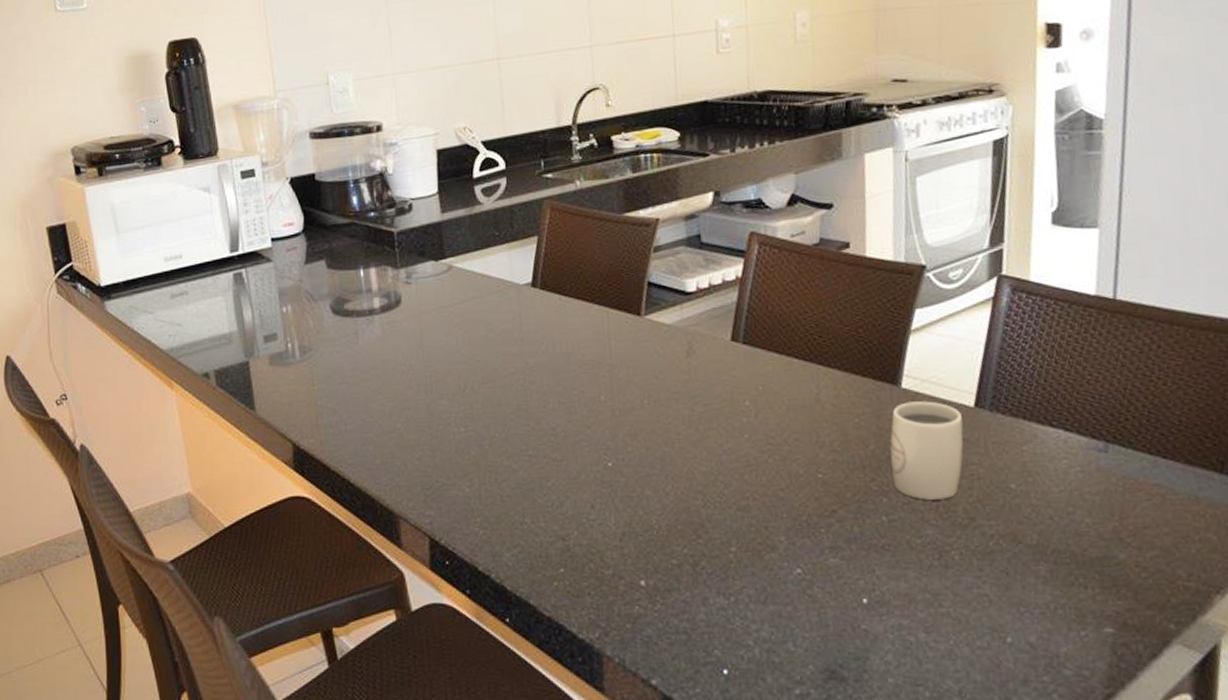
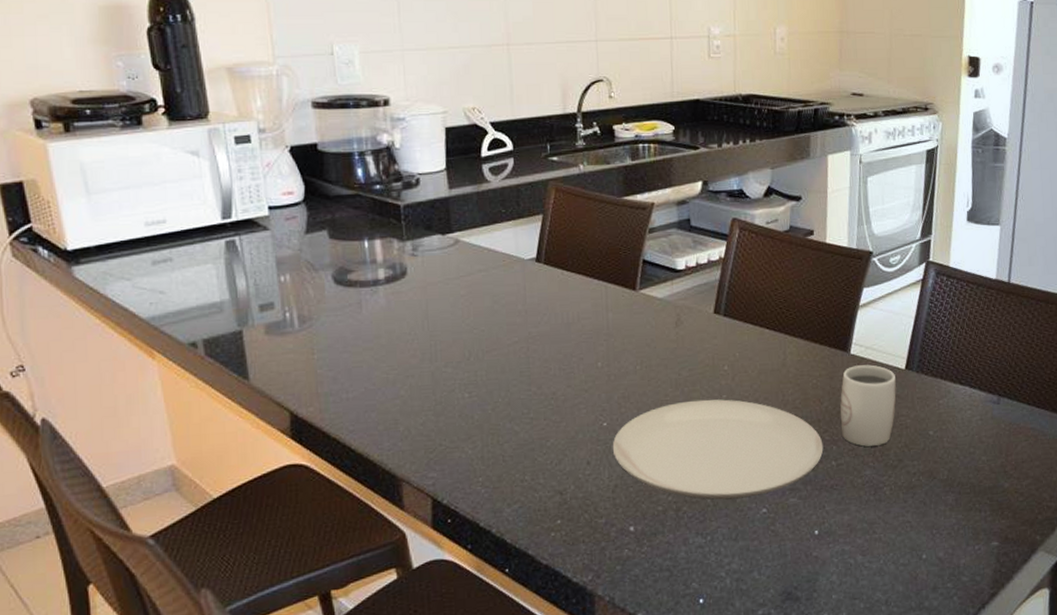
plate: none [618,439,871,556] -> present [612,399,824,500]

